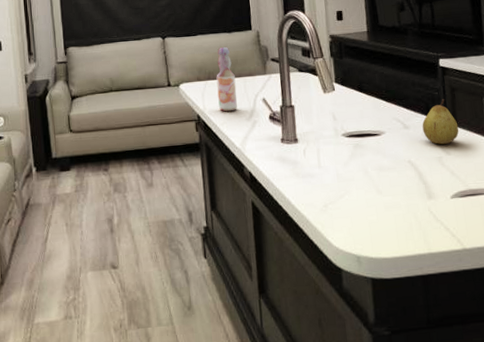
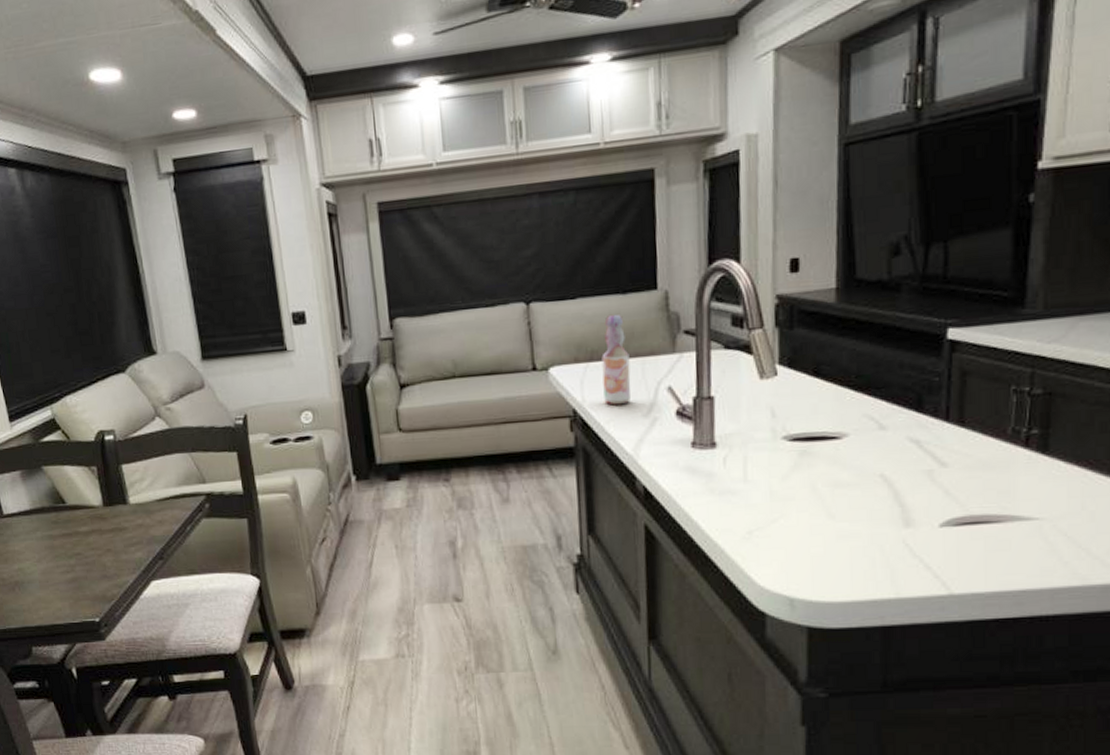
fruit: present [422,99,459,144] -> none [907,387,966,452]

